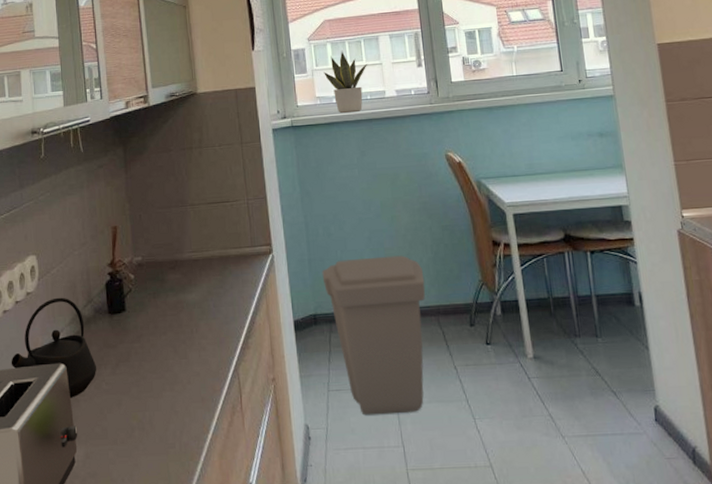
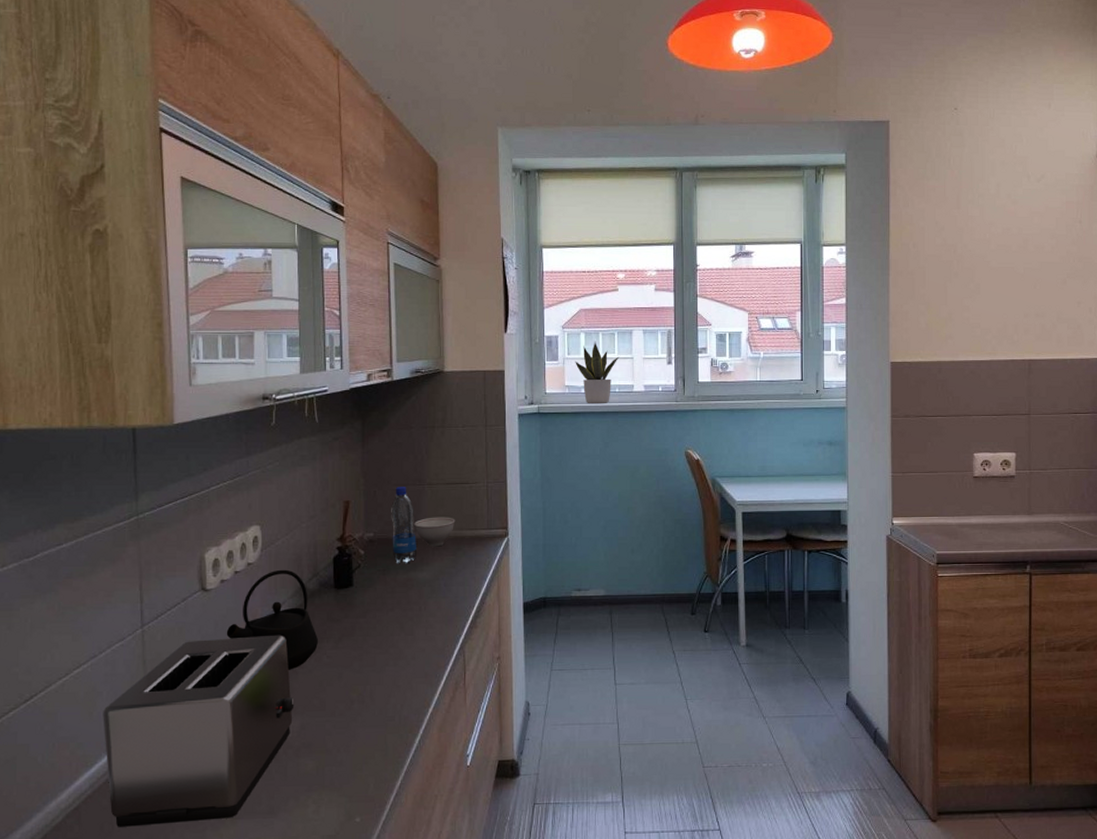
bottle: none [156,209,184,287] -> present [391,487,416,564]
bowl: none [180,236,220,268] -> present [414,517,456,547]
trash can: present [322,255,426,416] -> none [555,545,653,694]

